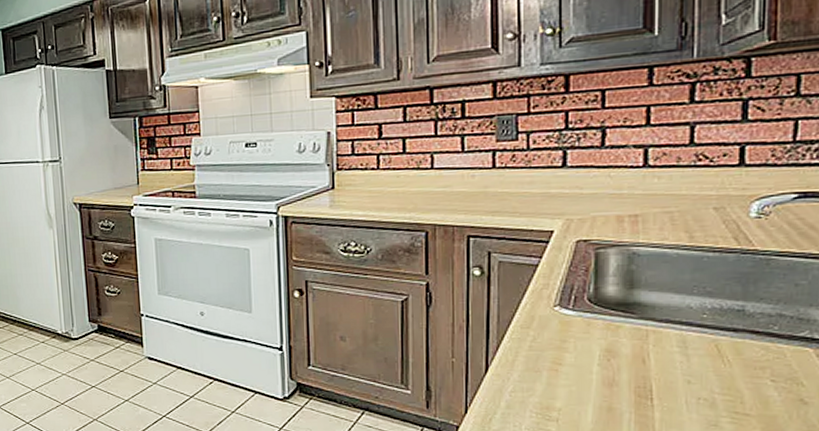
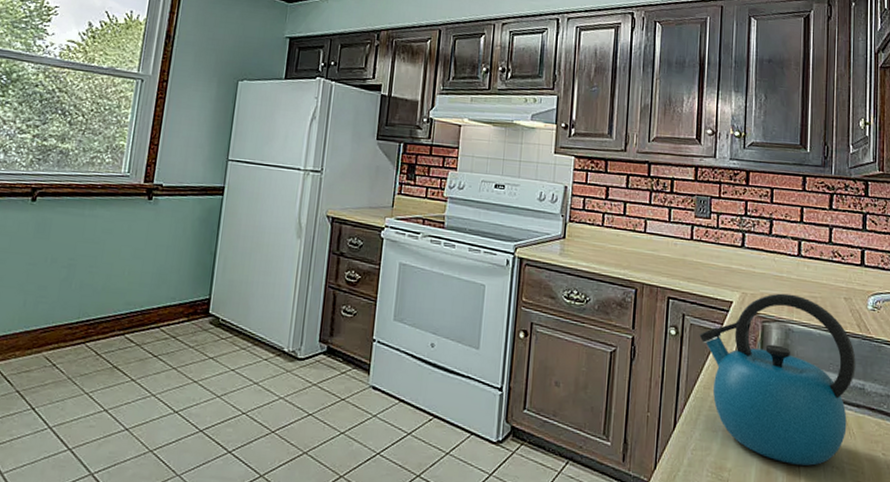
kettle: none [511,212,732,399] -> present [699,293,856,466]

